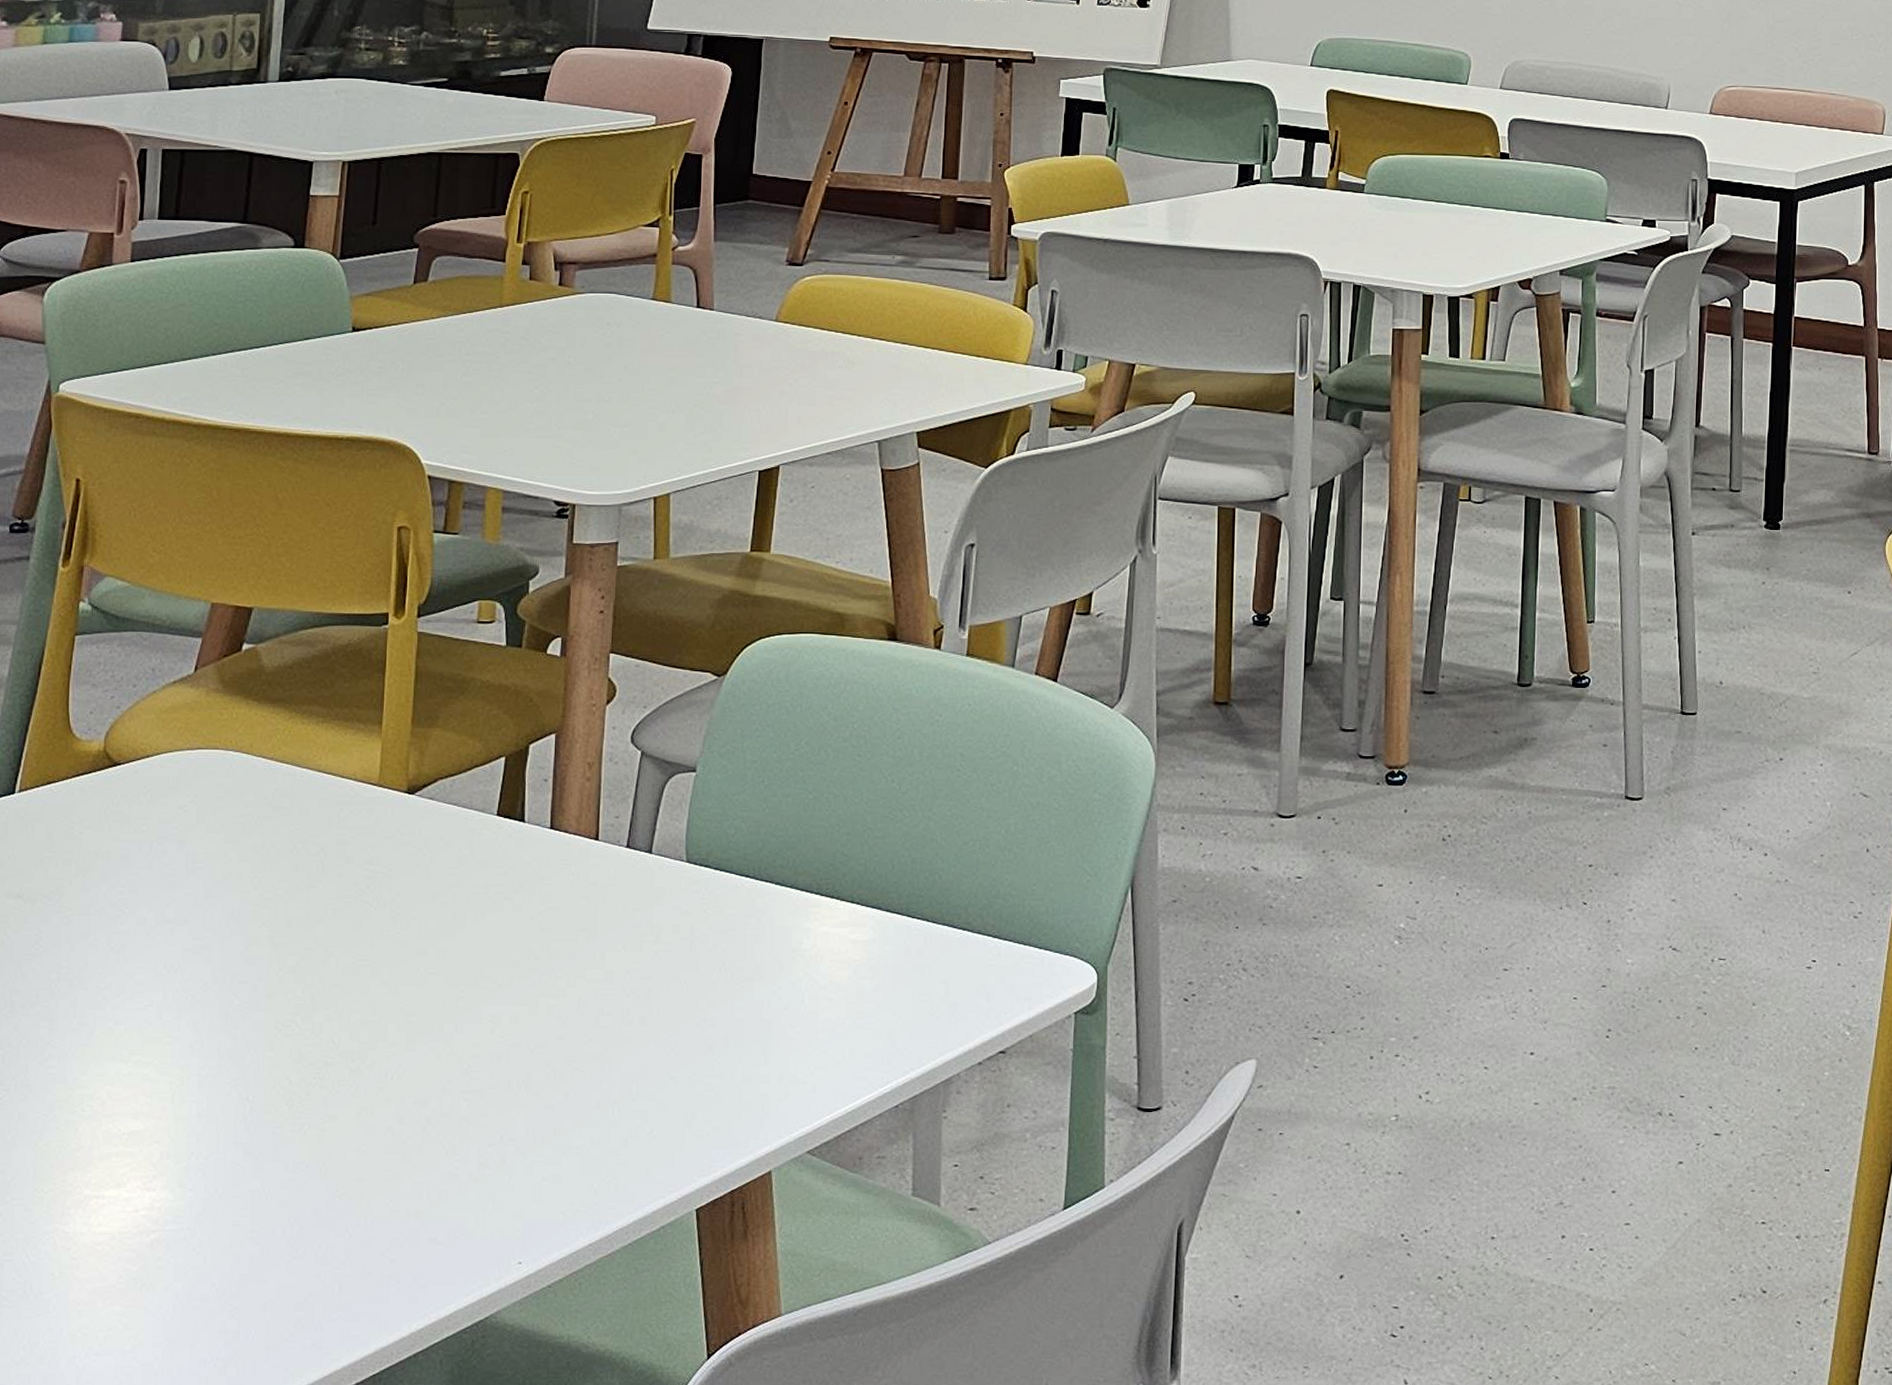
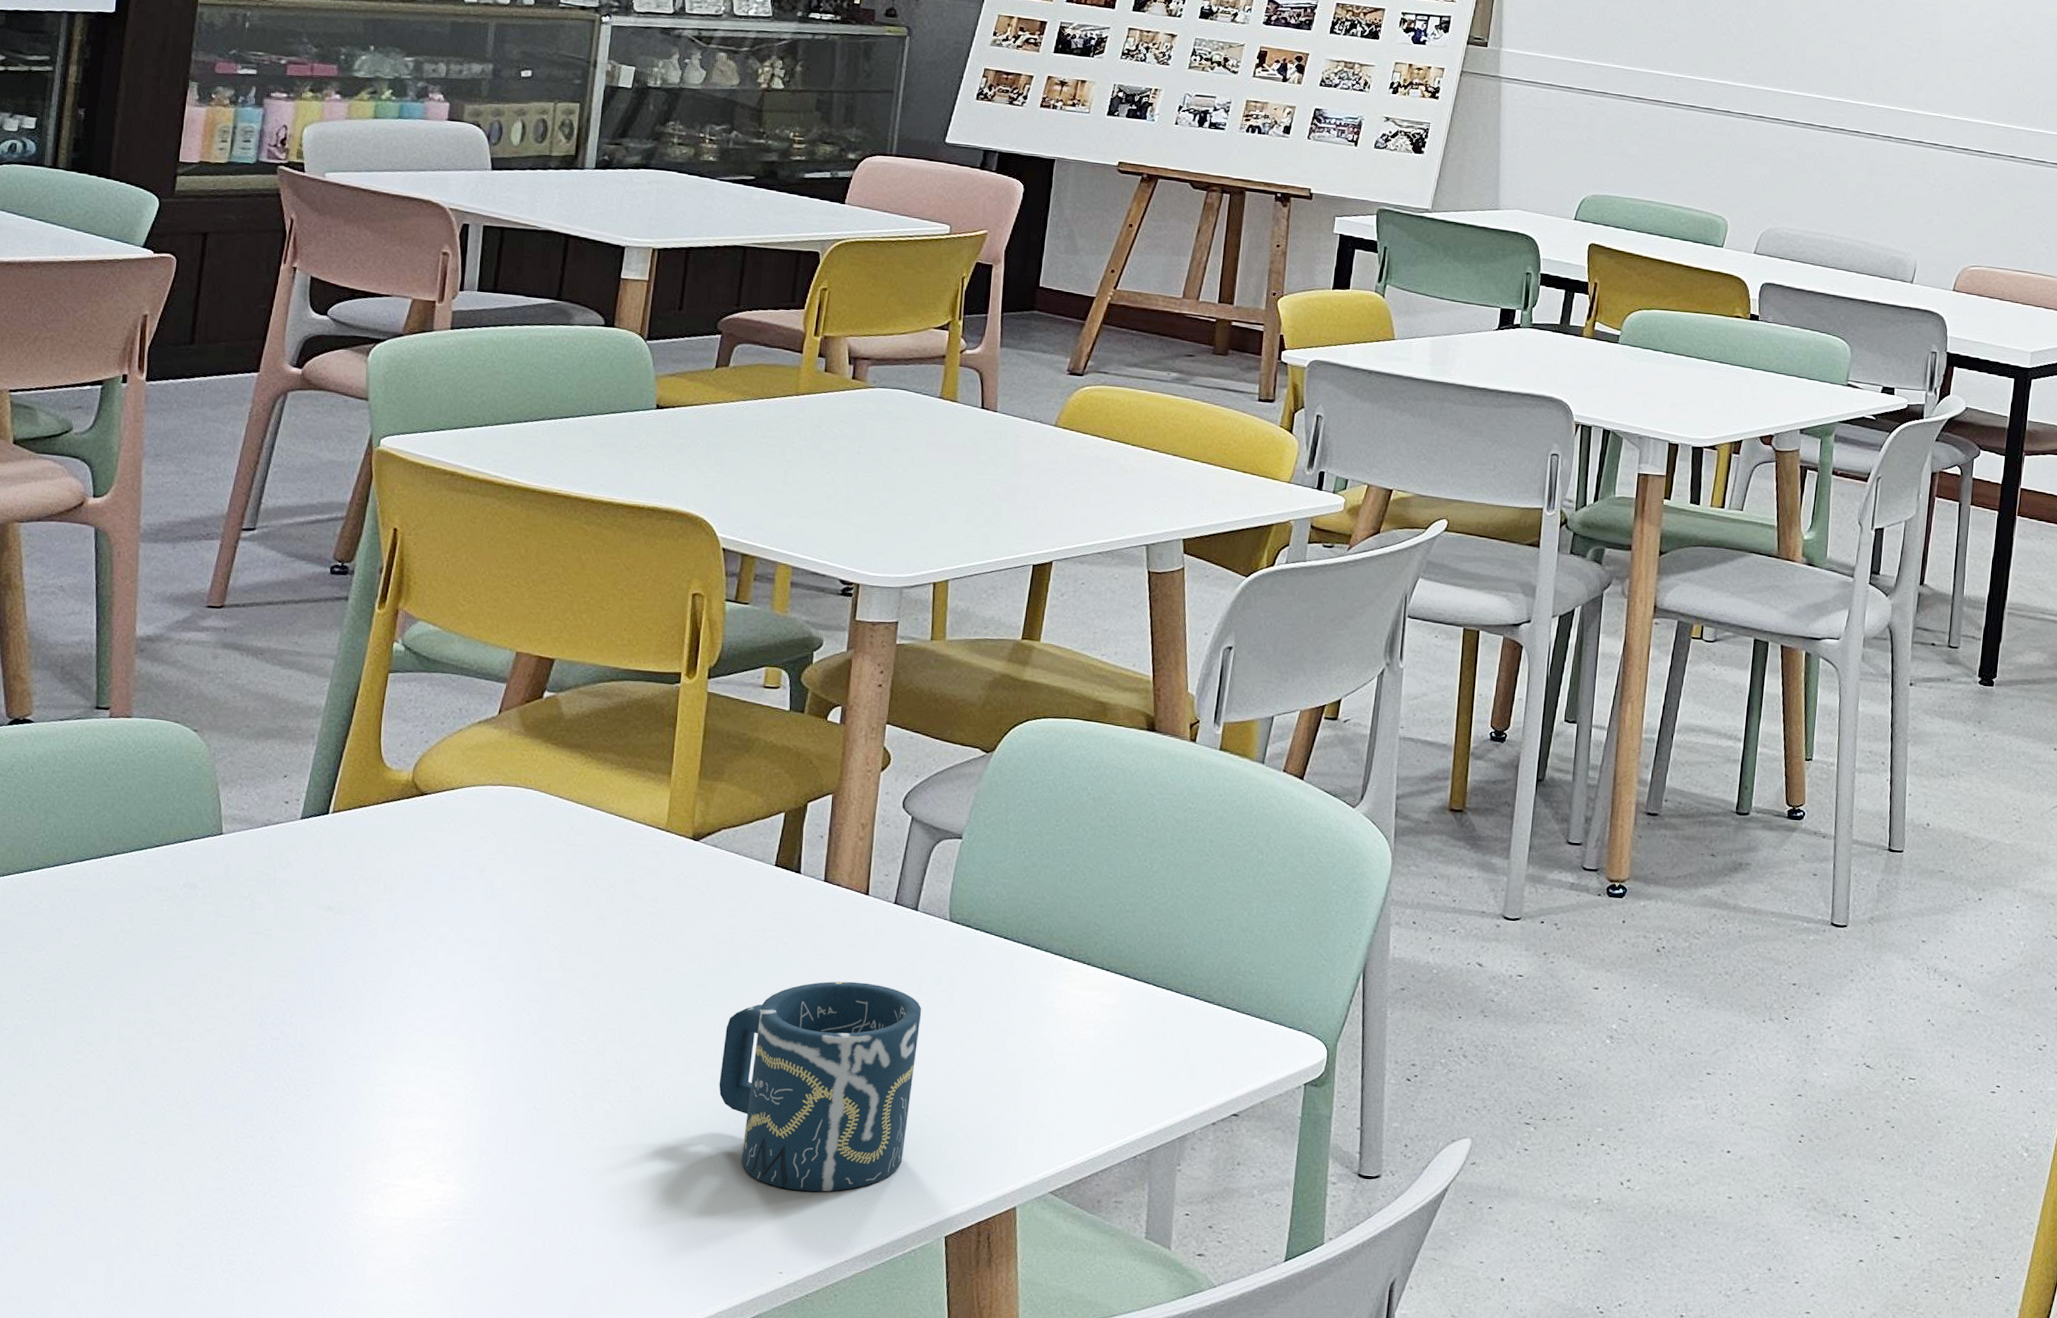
cup: none [445,936,661,1171] -> present [719,981,922,1192]

